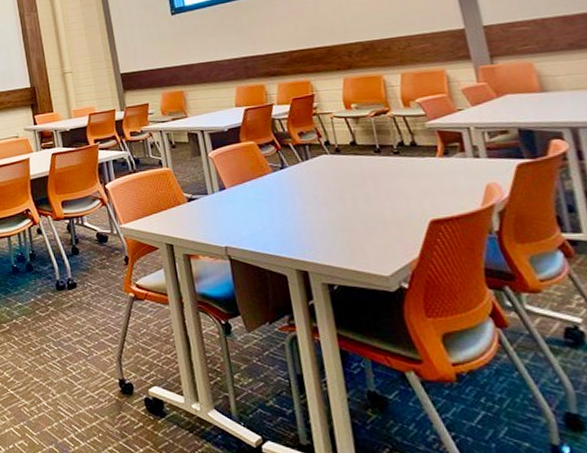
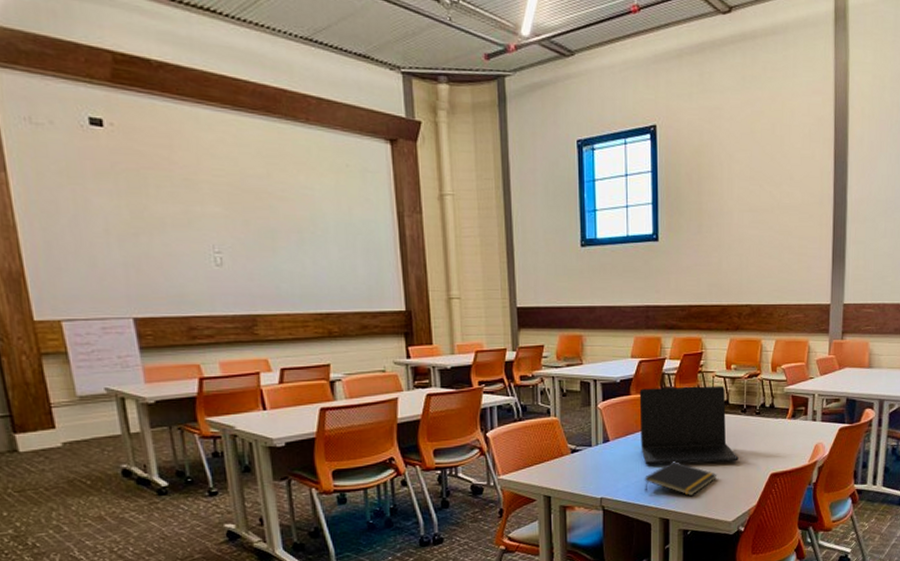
laptop: none [250,126,383,213] -> present [639,385,739,465]
notepad: none [271,208,359,245] -> present [645,461,718,496]

